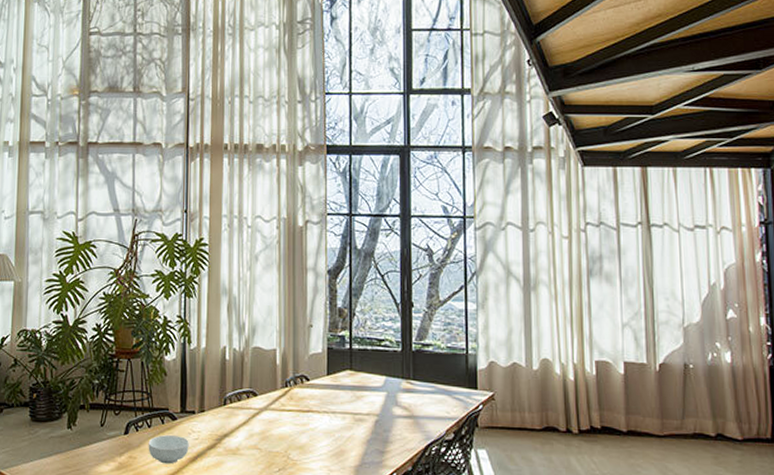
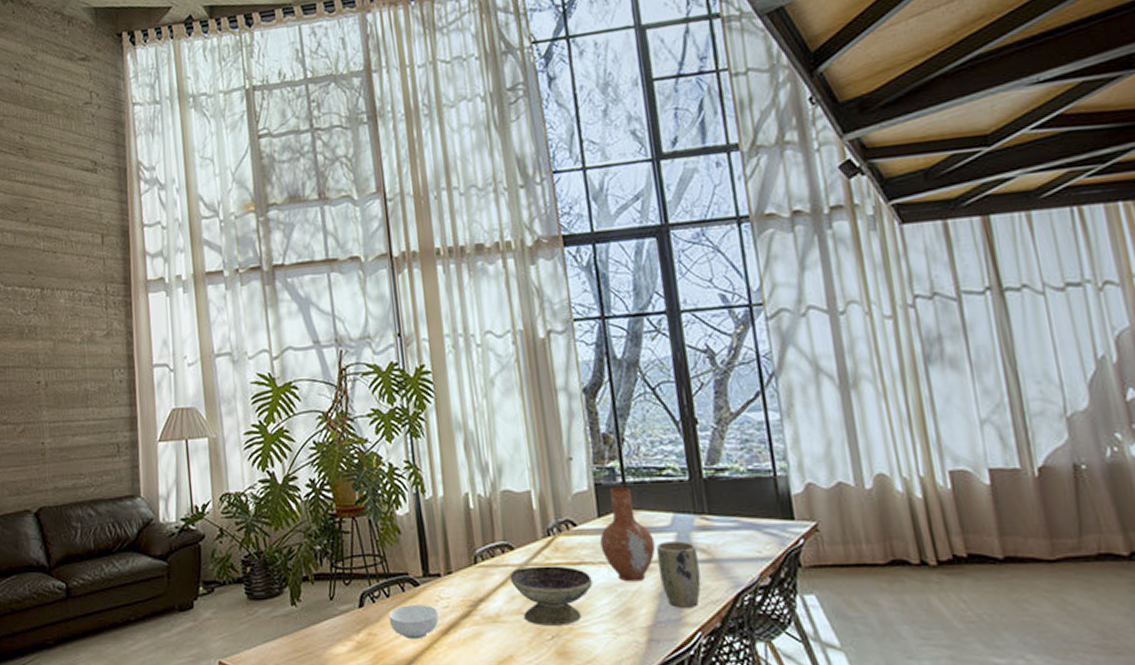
decorative bowl: none [251,410,316,461] -> present [509,565,592,626]
vase: none [326,351,369,430] -> present [599,486,656,582]
plant pot: none [369,399,401,453] -> present [656,541,701,608]

